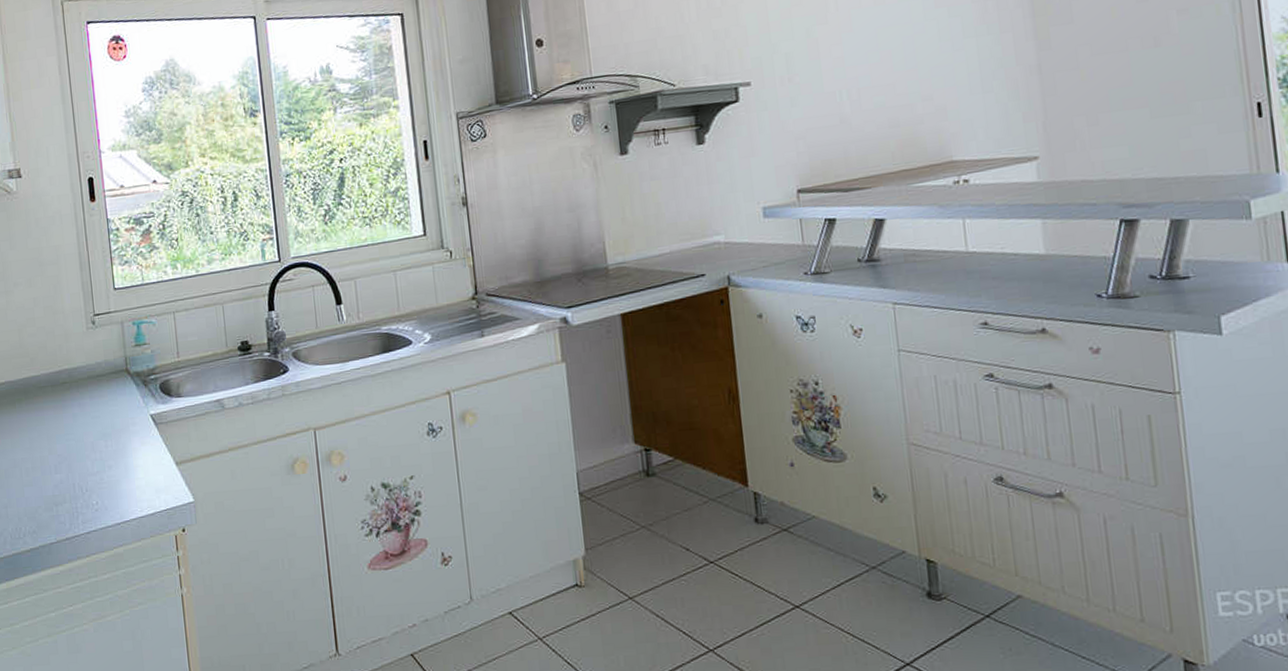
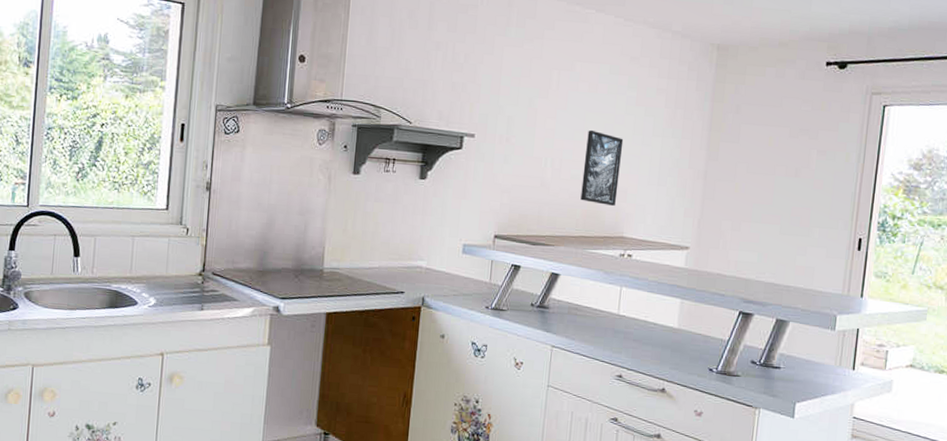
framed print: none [884,47,936,130] -> present [580,129,624,206]

